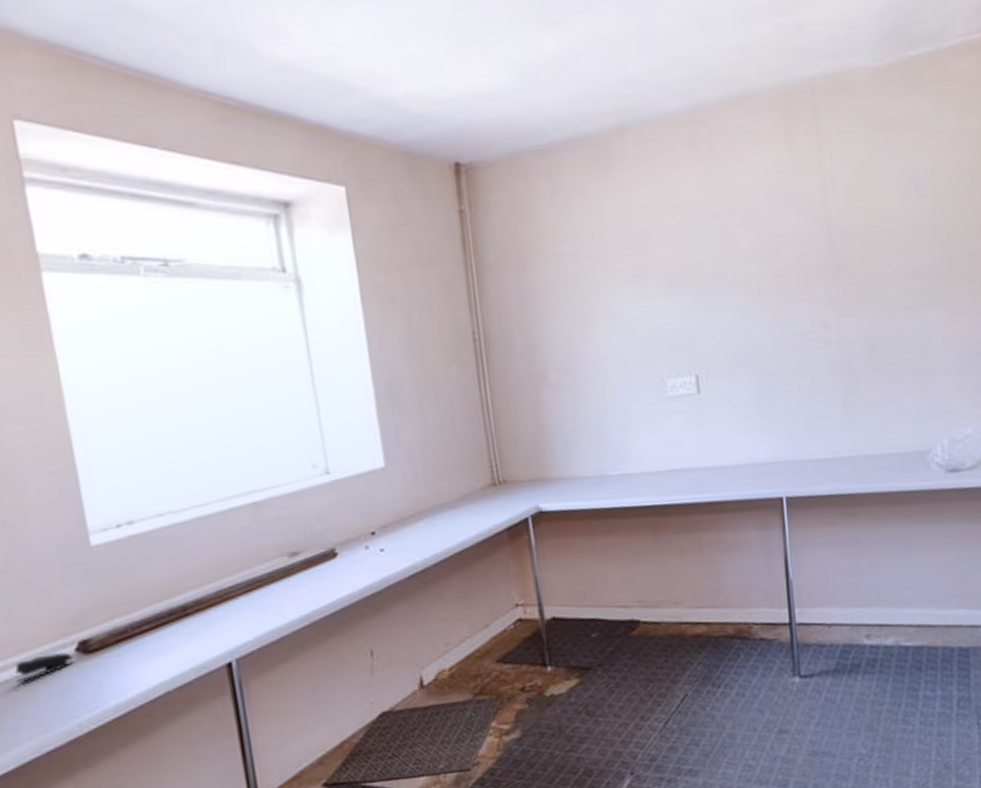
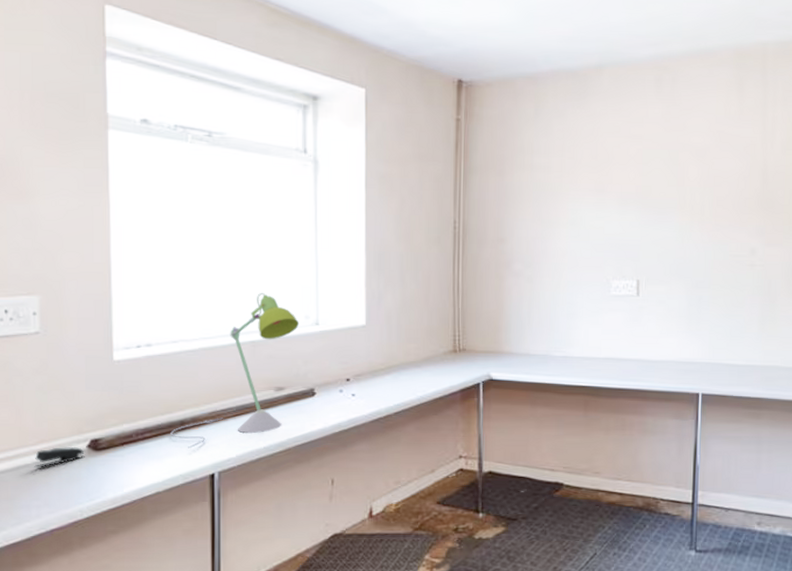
desk lamp: none [172,443,307,637] -> present [170,292,300,449]

